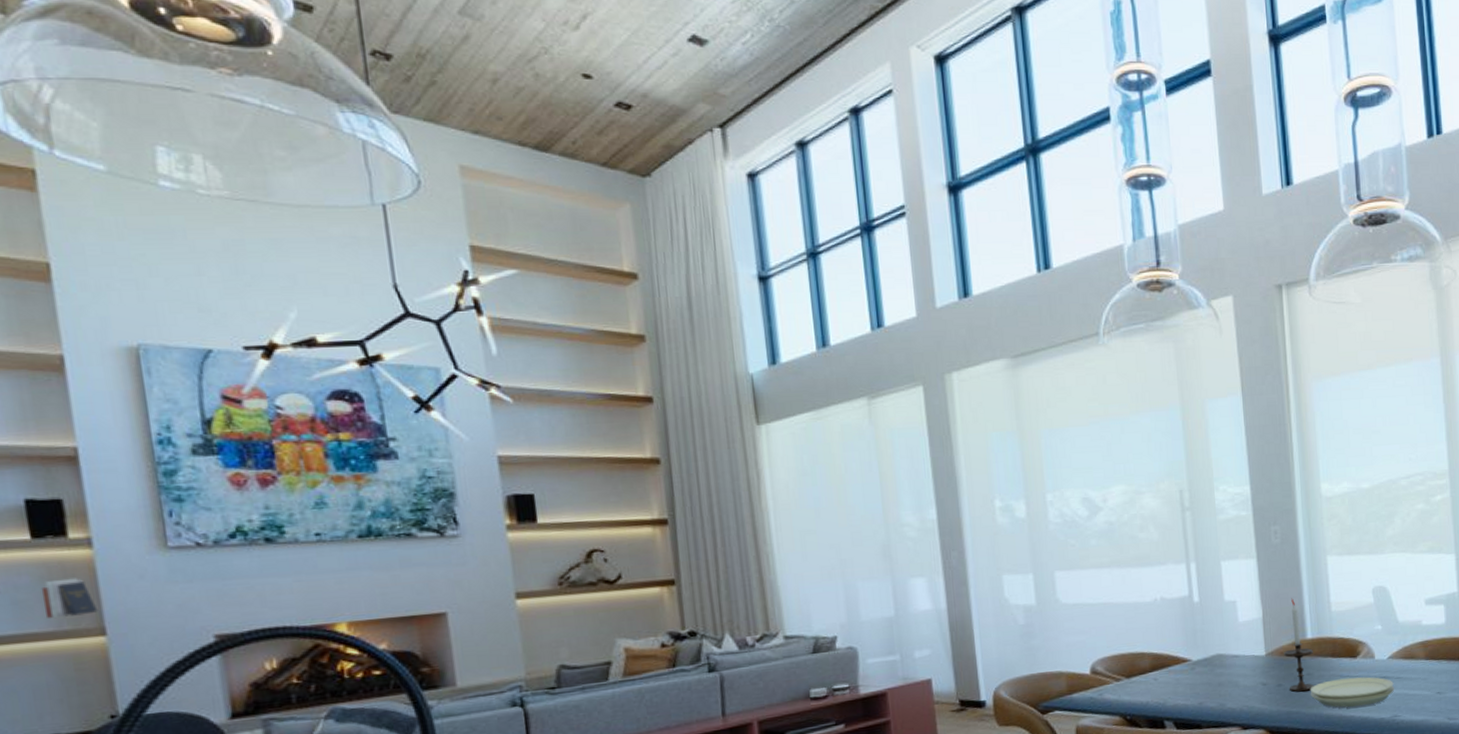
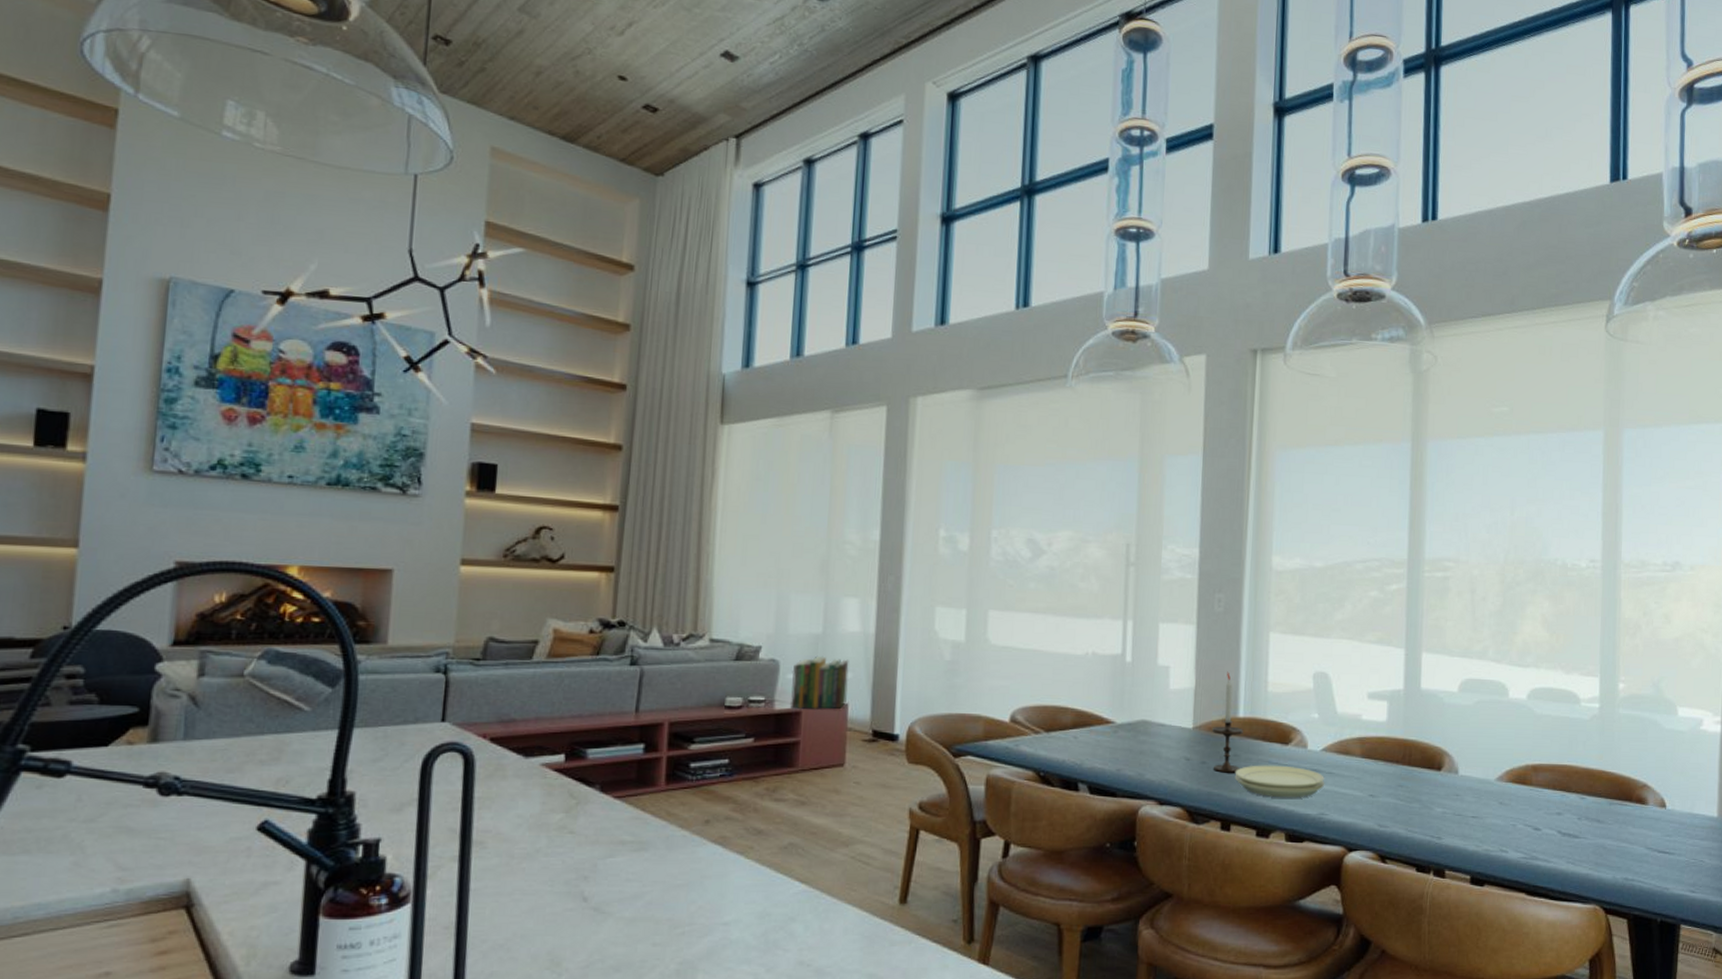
books: present [41,578,99,618] -> none [30,488,77,526]
books: none [871,637,929,691] -> present [791,655,849,709]

